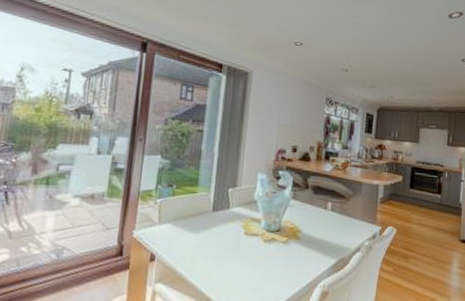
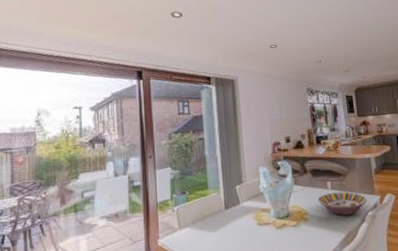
serving bowl: none [314,214,367,241] -> present [318,192,367,216]

